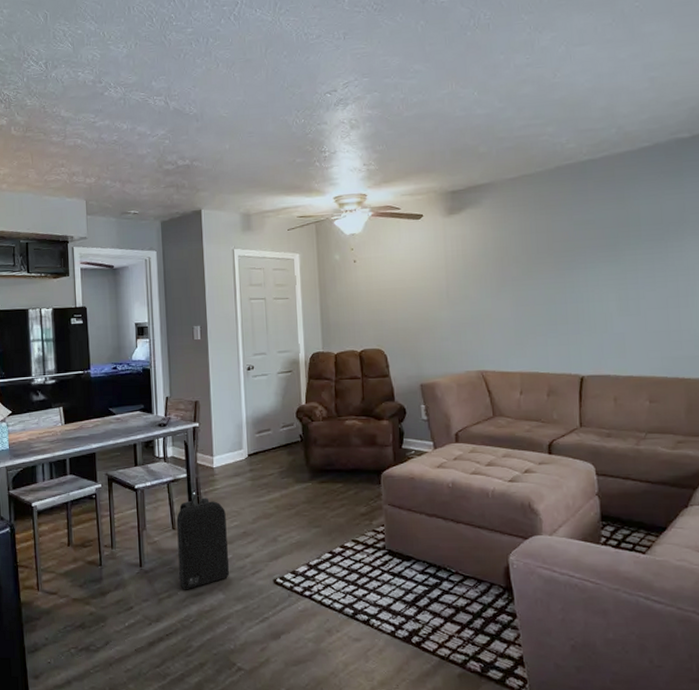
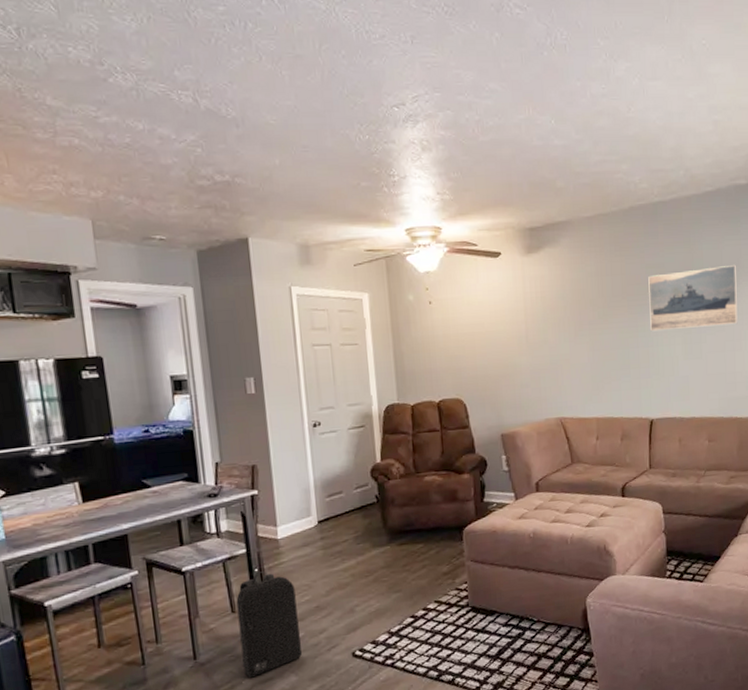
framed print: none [577,218,683,288] -> present [648,264,738,332]

